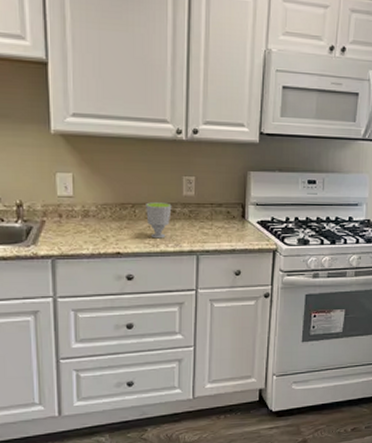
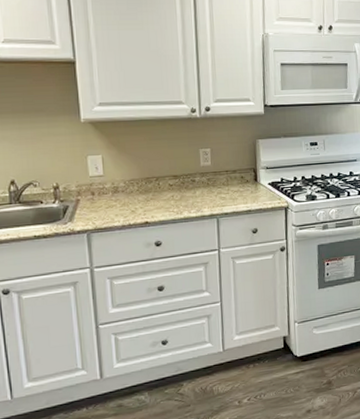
cup: present [146,202,172,239] -> none [168,173,192,207]

